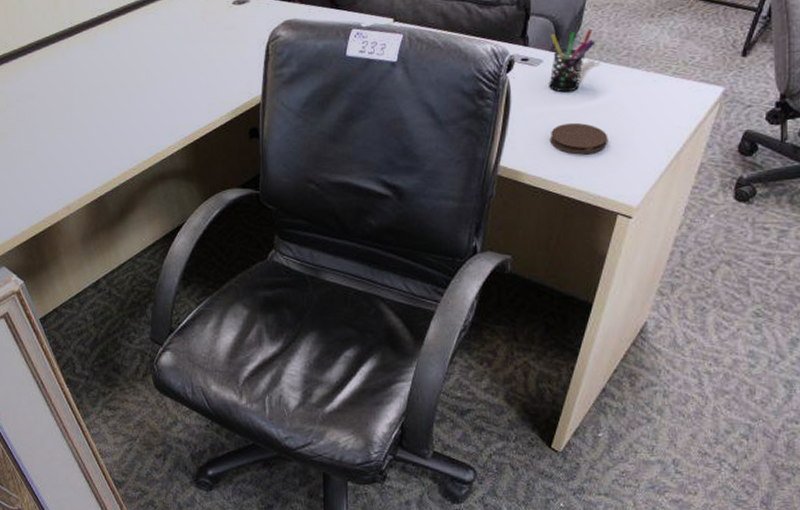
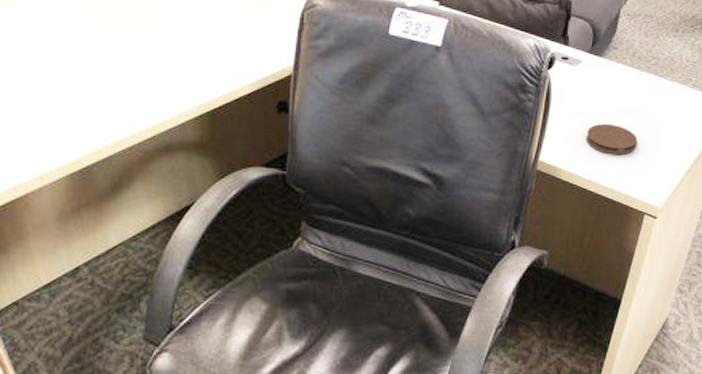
pen holder: present [549,29,594,93] -> none [586,36,627,94]

